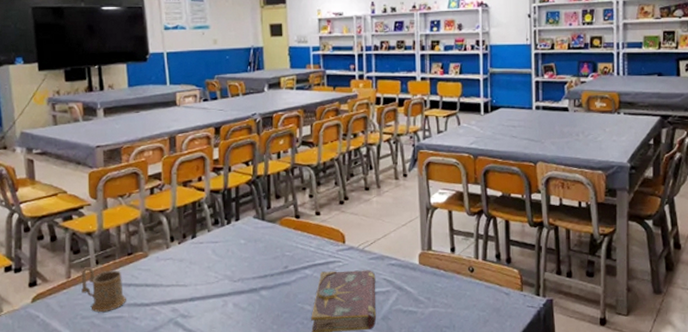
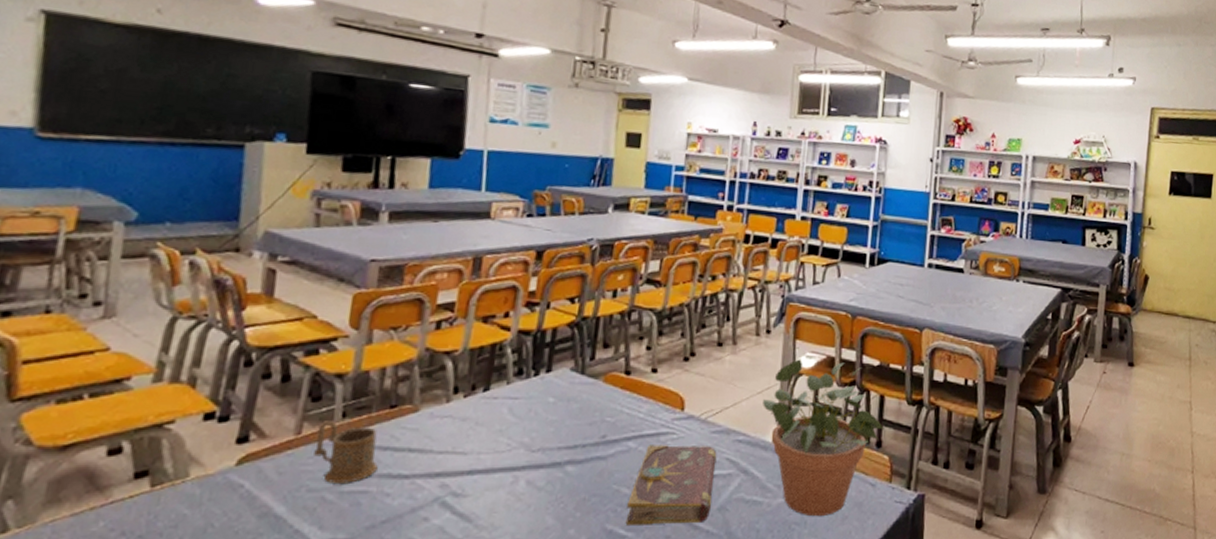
potted plant: none [408,194,512,321] -> present [763,358,884,517]

